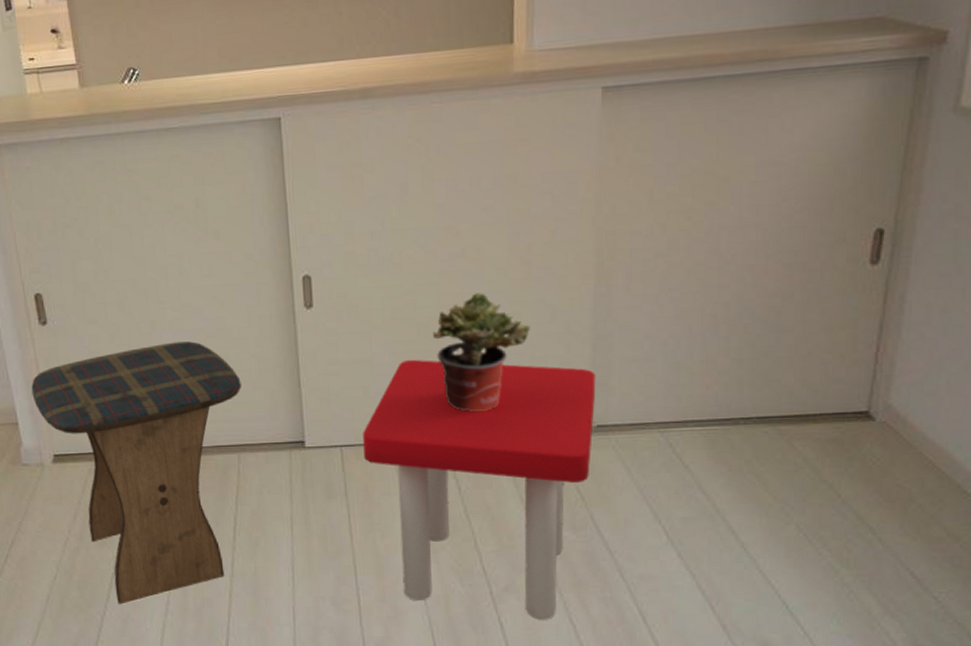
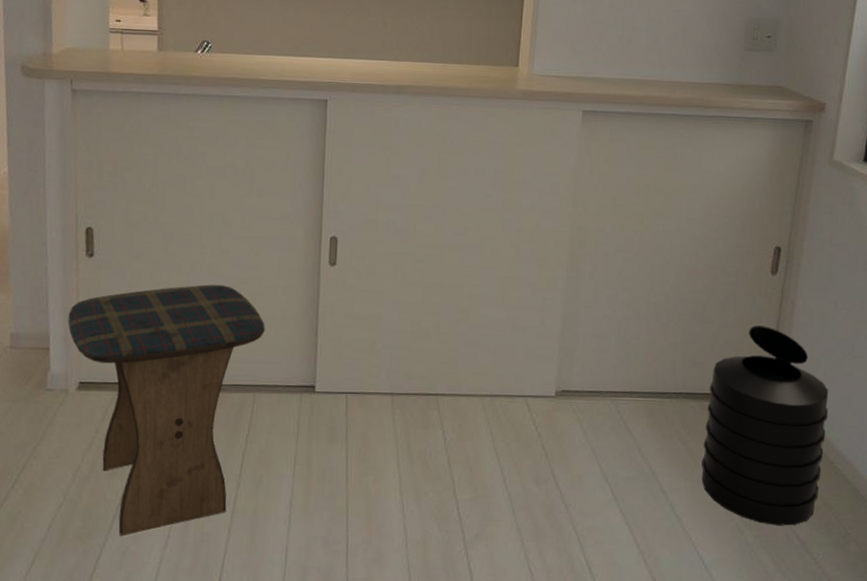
stool: present [363,359,596,620] -> none [366,319,564,567]
potted plant: present [432,293,530,412] -> none [434,266,514,371]
trash can: none [781,329,955,563] -> present [701,325,829,526]

